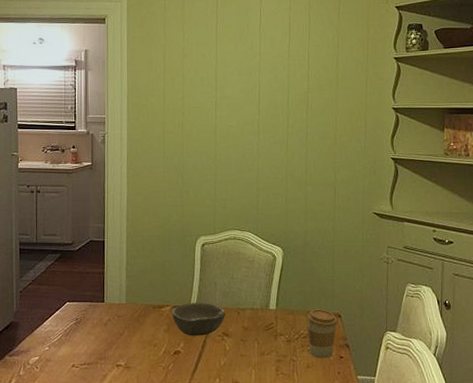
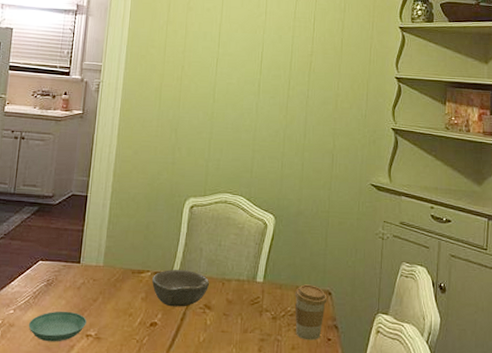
saucer: none [63,345,115,373] -> present [28,311,86,342]

